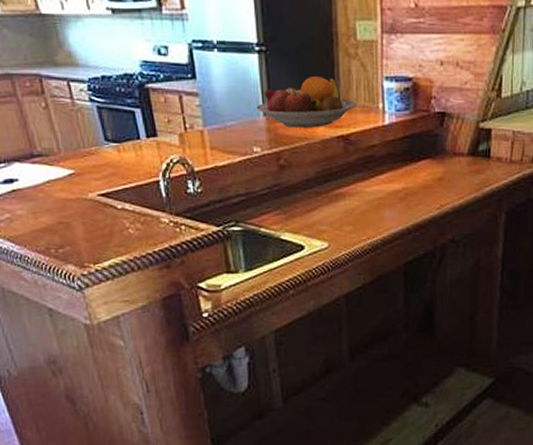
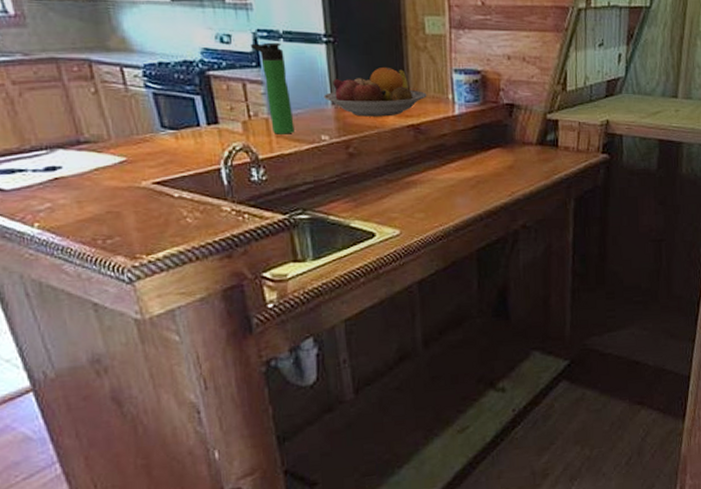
bottle: none [187,53,228,147] -> present [251,42,295,134]

